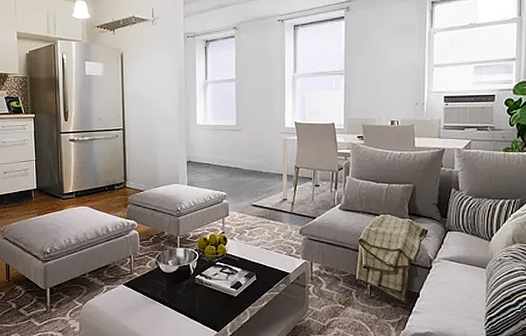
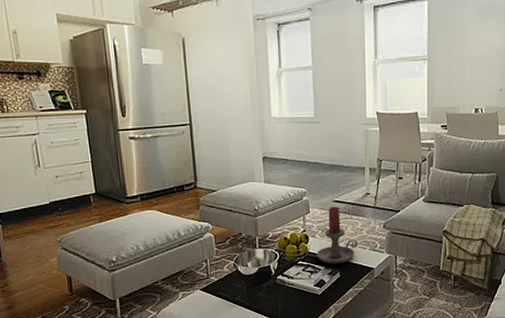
candle holder: none [234,211,275,267] -> present [316,207,358,264]

